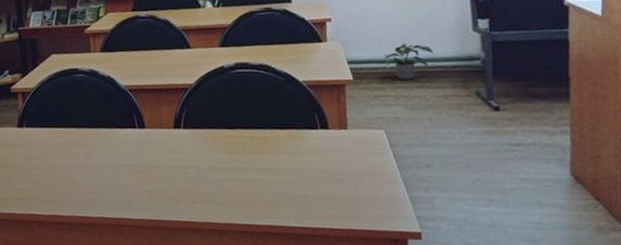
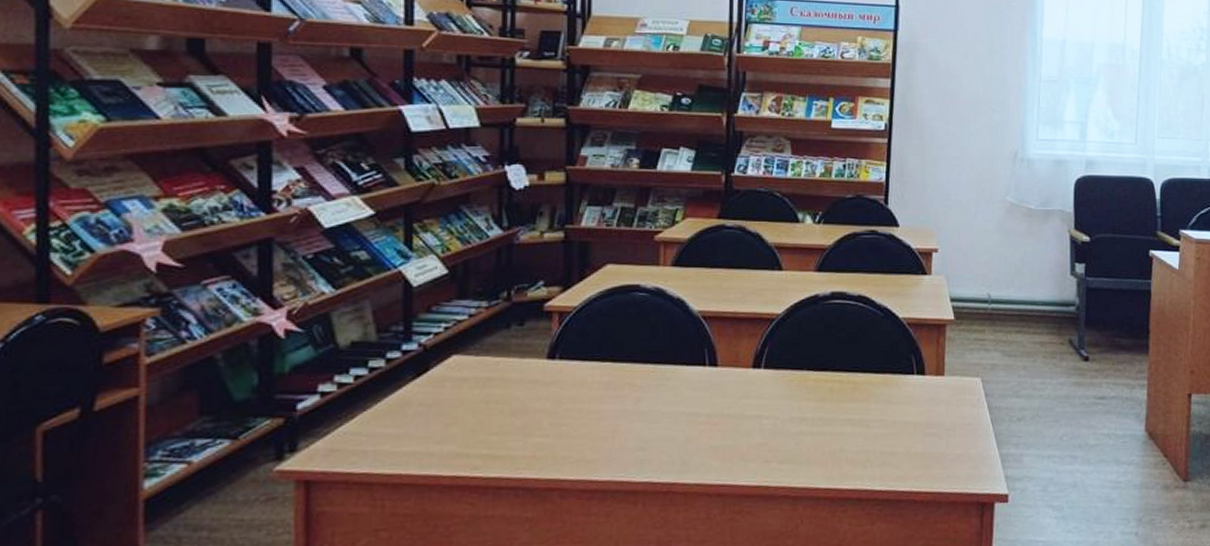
potted plant: present [383,43,434,81] -> none [986,282,1034,324]

